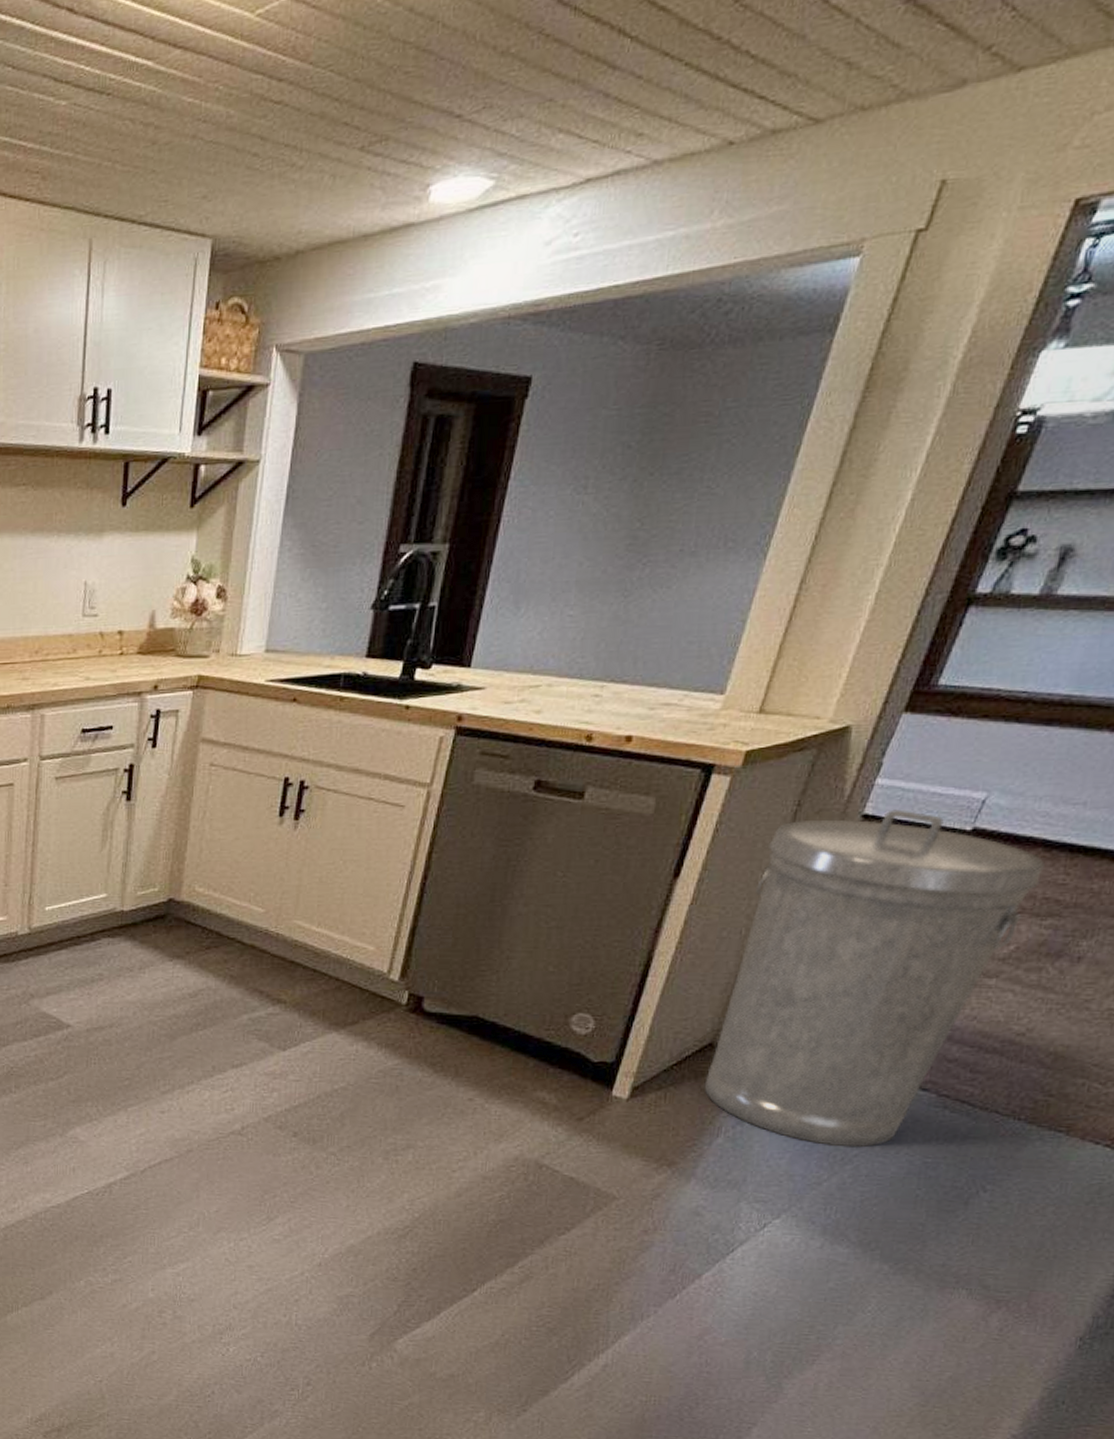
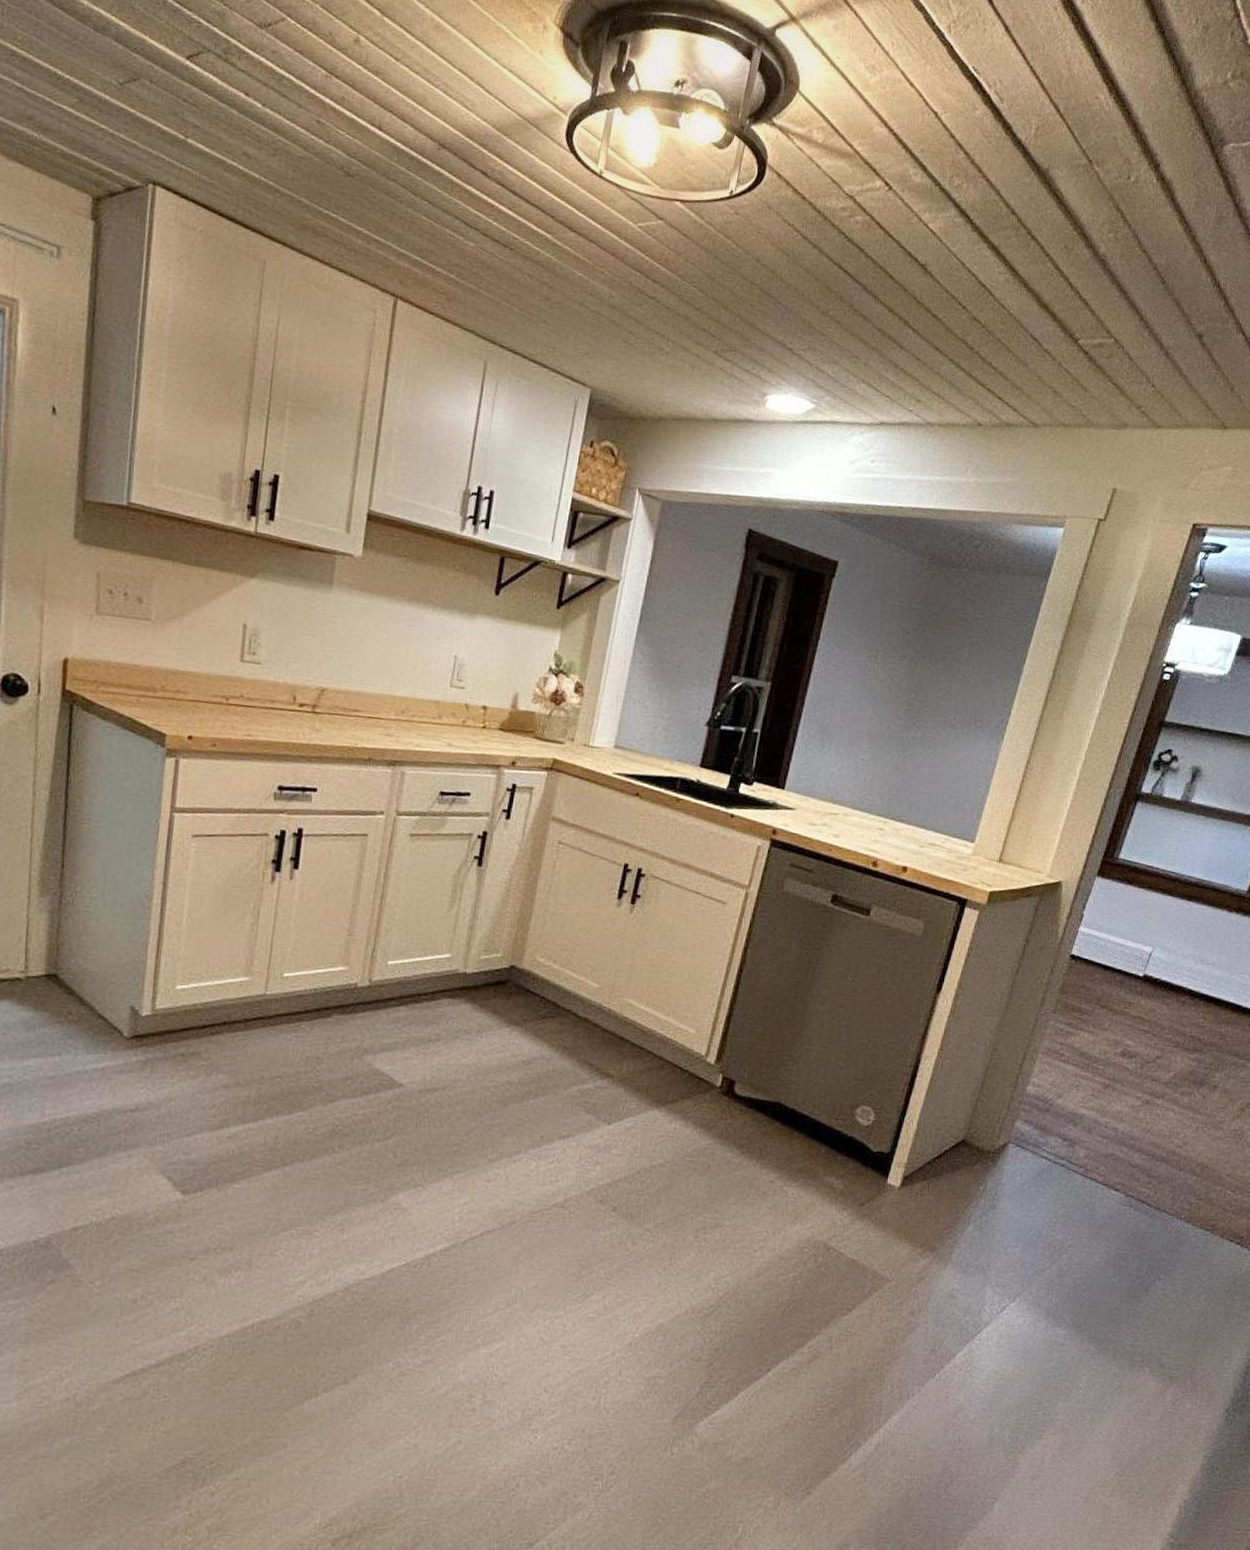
trash can: present [704,809,1045,1148] -> none [958,953,1190,1239]

